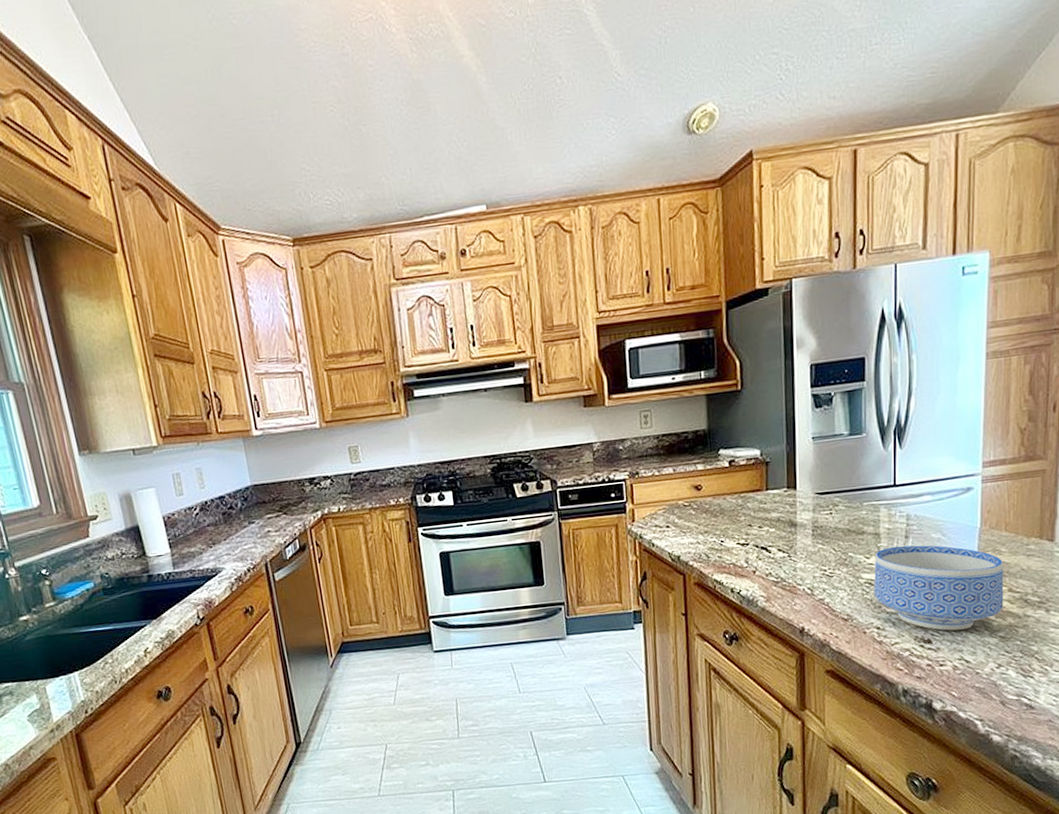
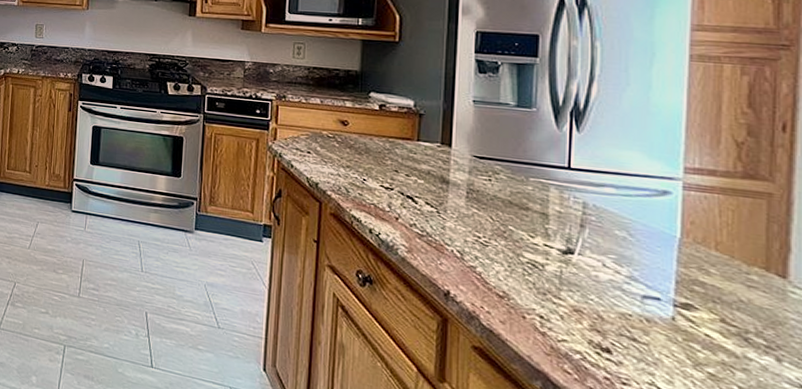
bowl: present [873,545,1004,631] -> none [537,231,714,351]

